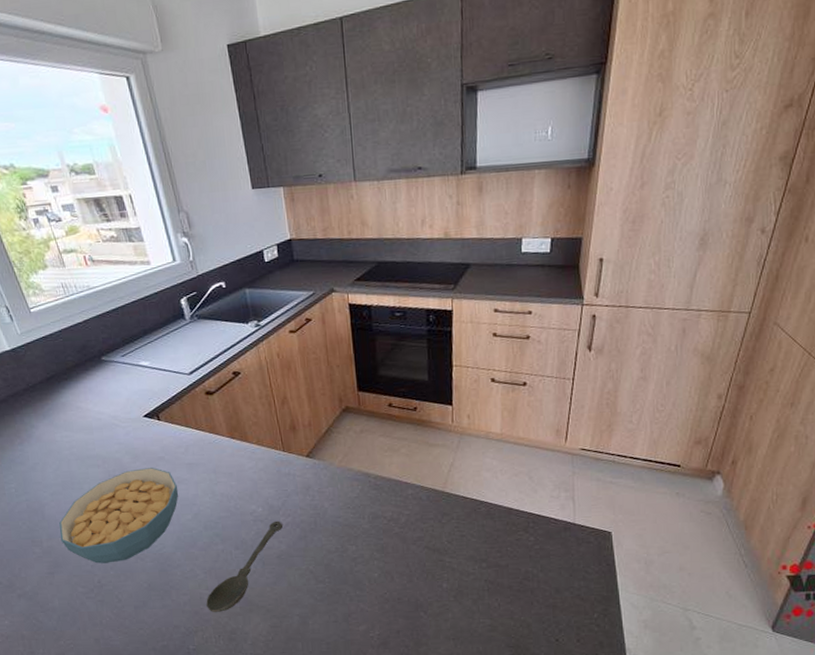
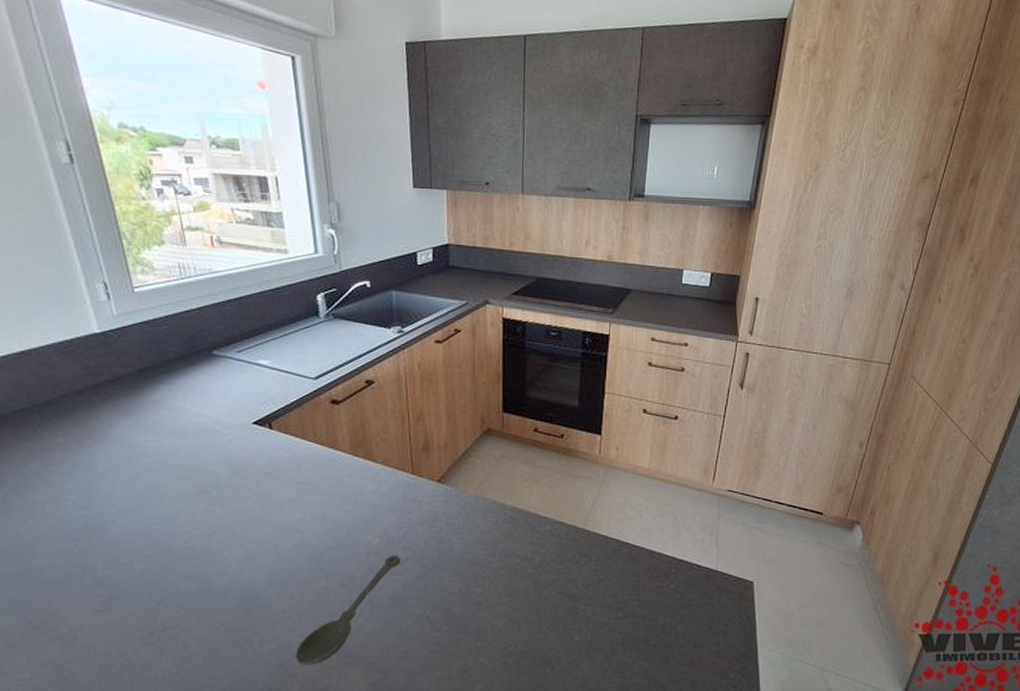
cereal bowl: present [59,468,178,564] -> none [121,484,281,600]

